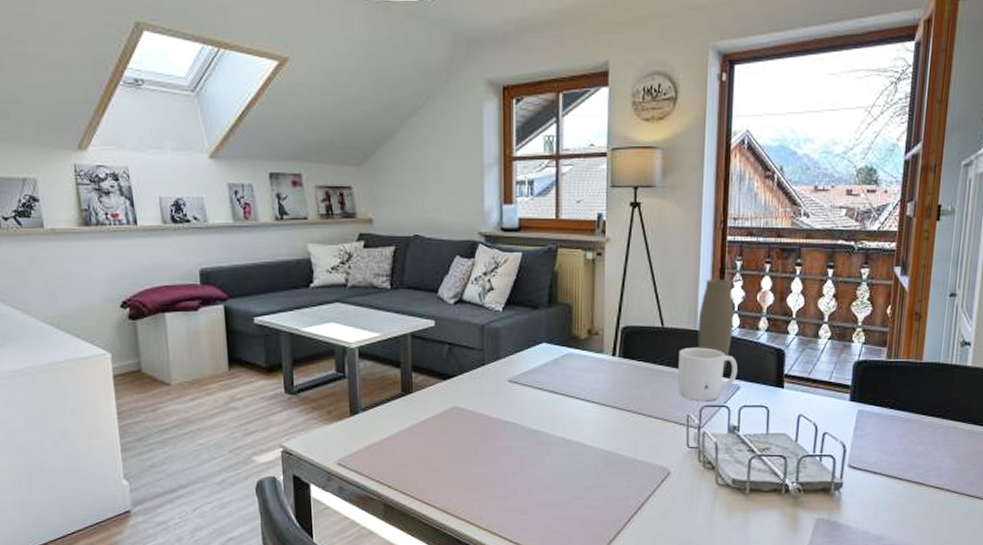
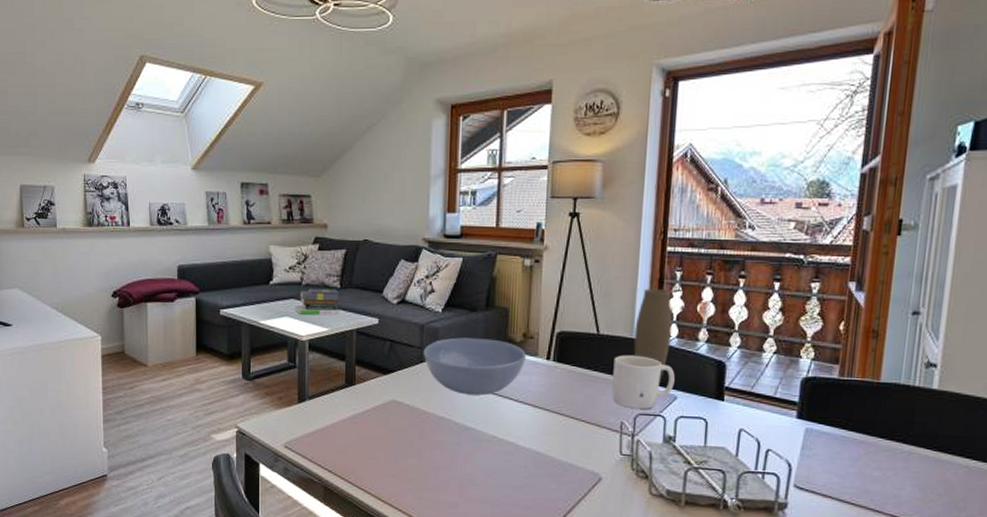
books: none [340,291,391,320] -> present [295,289,340,316]
bowl: none [484,337,591,397] -> present [423,337,526,396]

